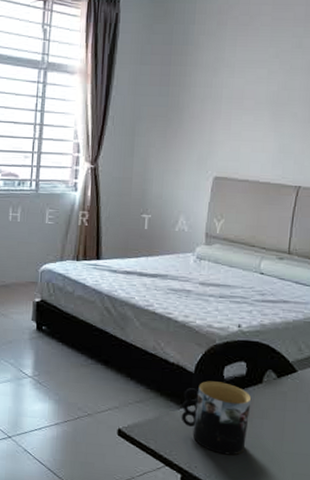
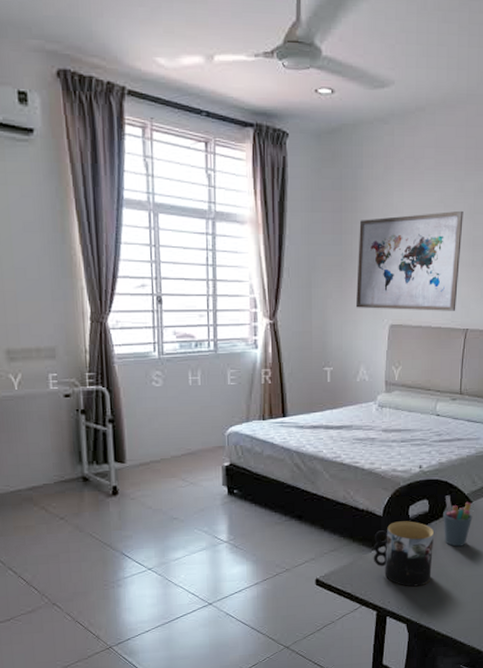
wall art: none [178,66,301,167] -> present [355,210,463,311]
pen holder: none [262,360,297,419] -> present [443,495,473,547]

